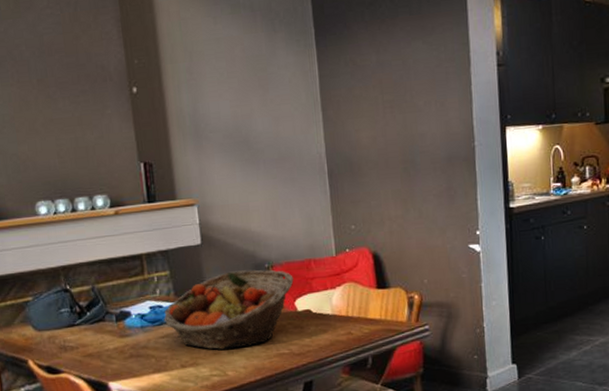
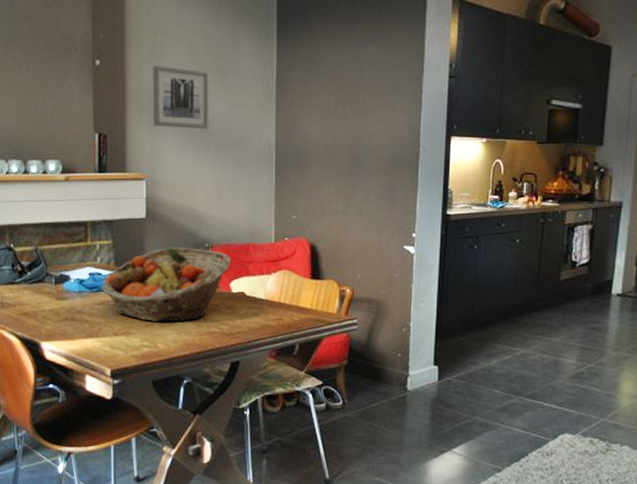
wall art: none [191,86,256,149] -> present [152,66,210,129]

